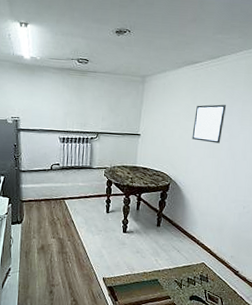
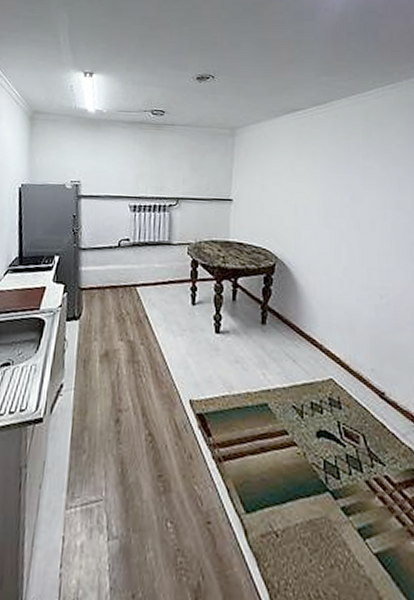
wall art: present [192,104,227,144] -> none [300,159,342,210]

